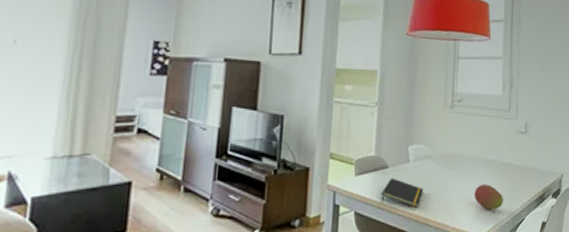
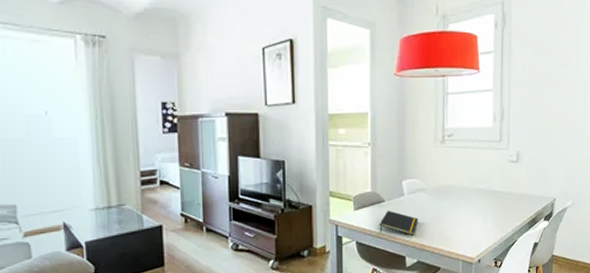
fruit: present [474,183,504,209] -> none [467,211,497,234]

